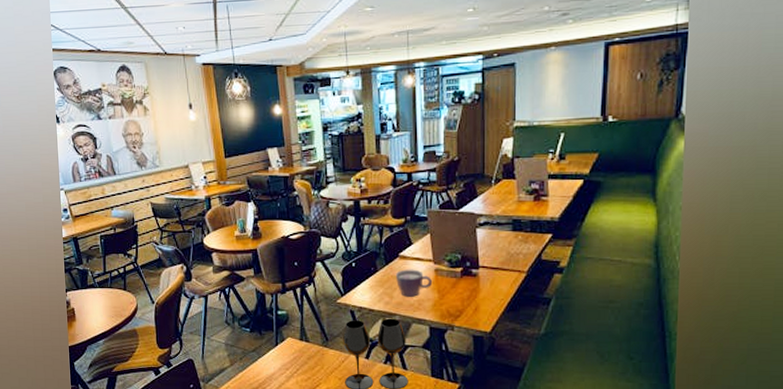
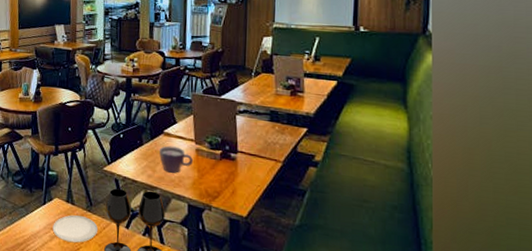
plate: none [288,352,336,380] -> present [52,215,98,244]

